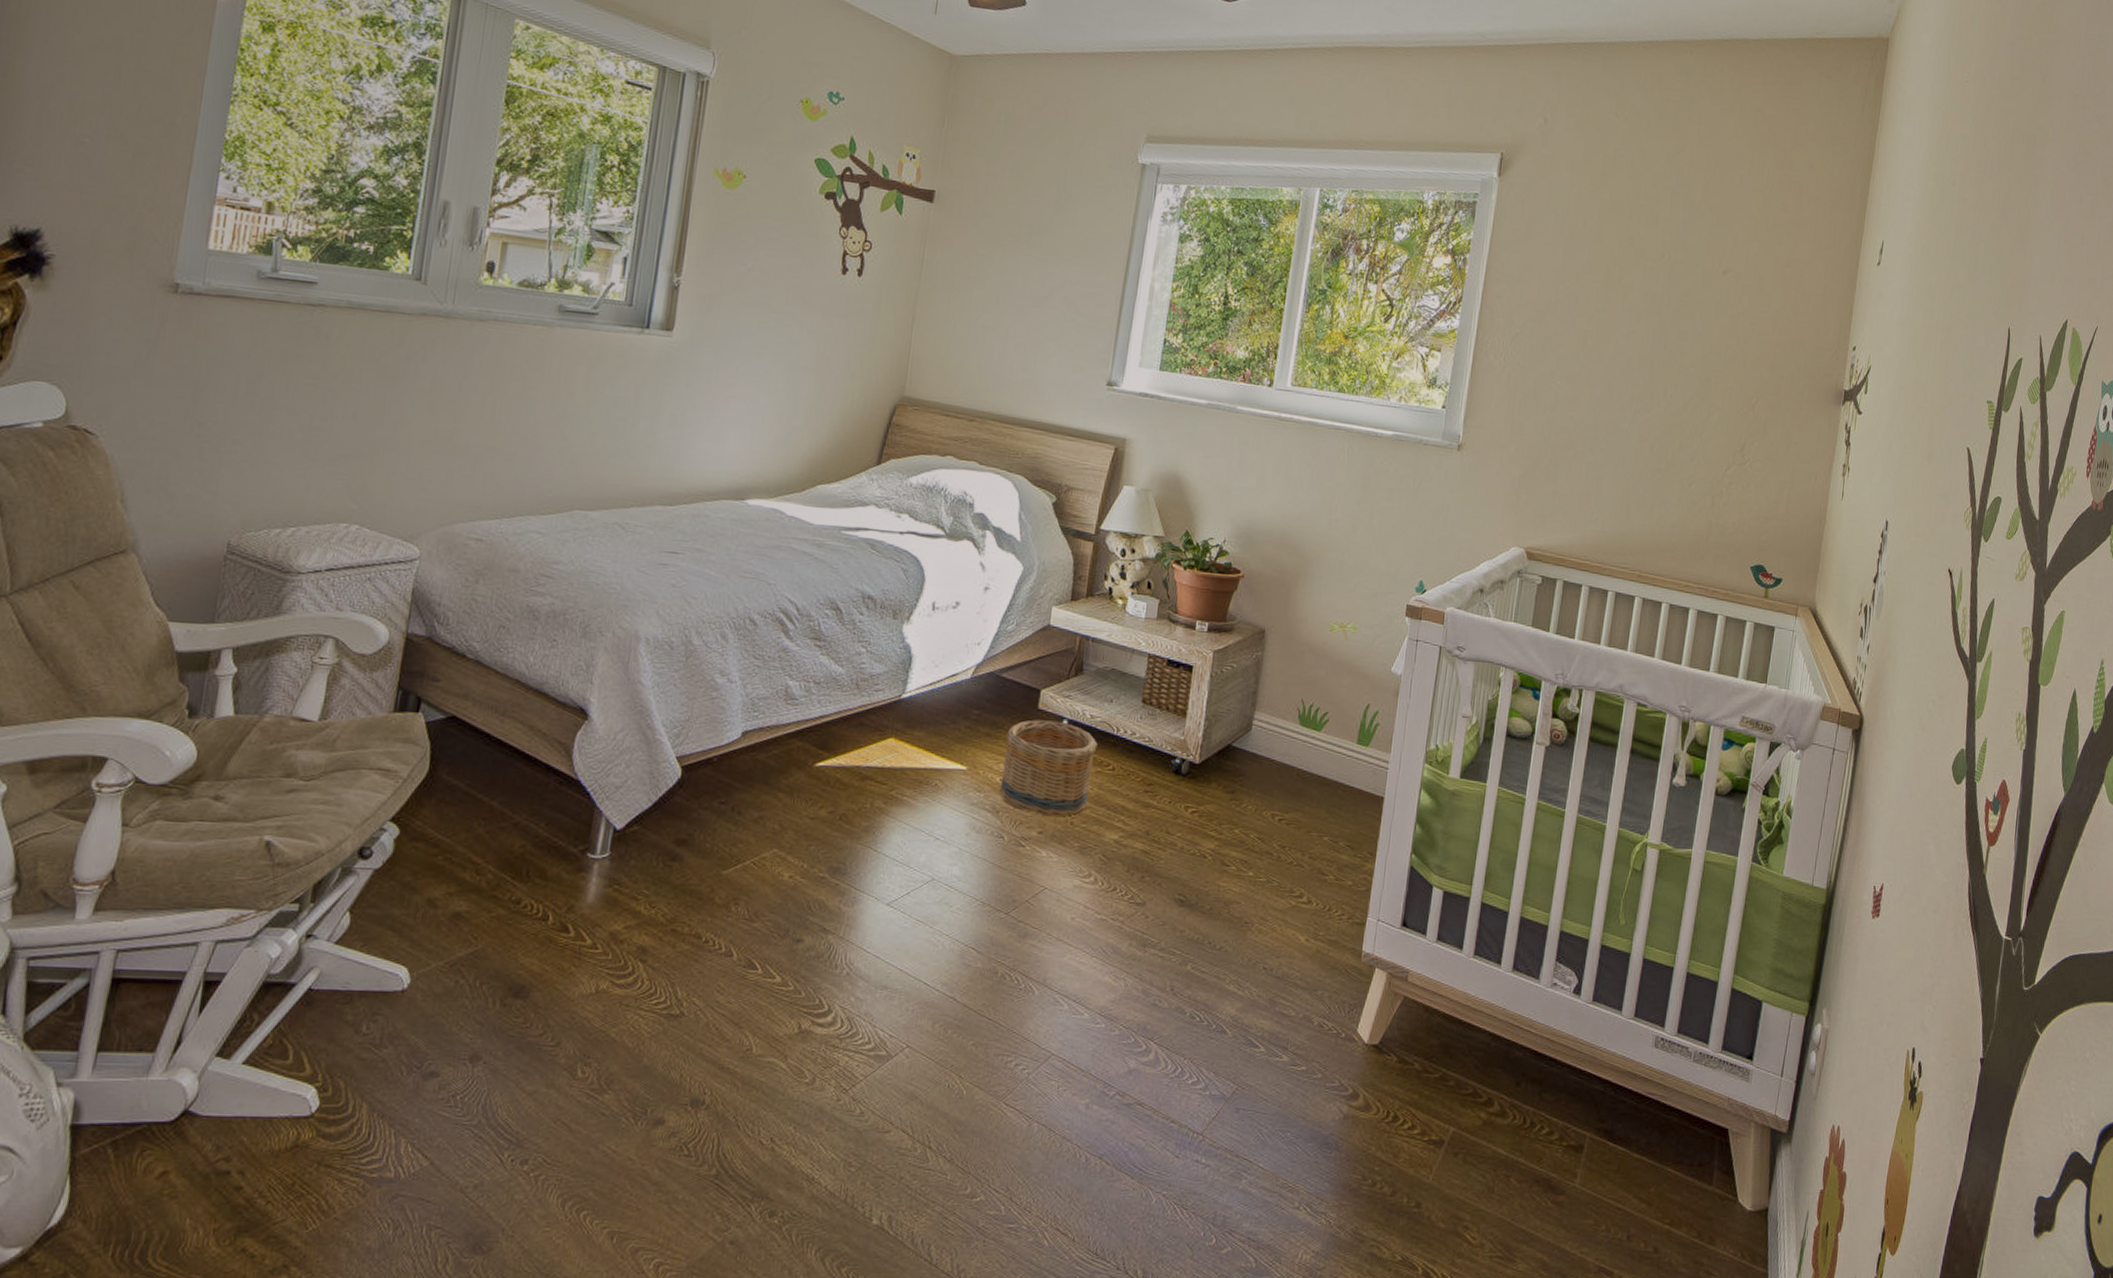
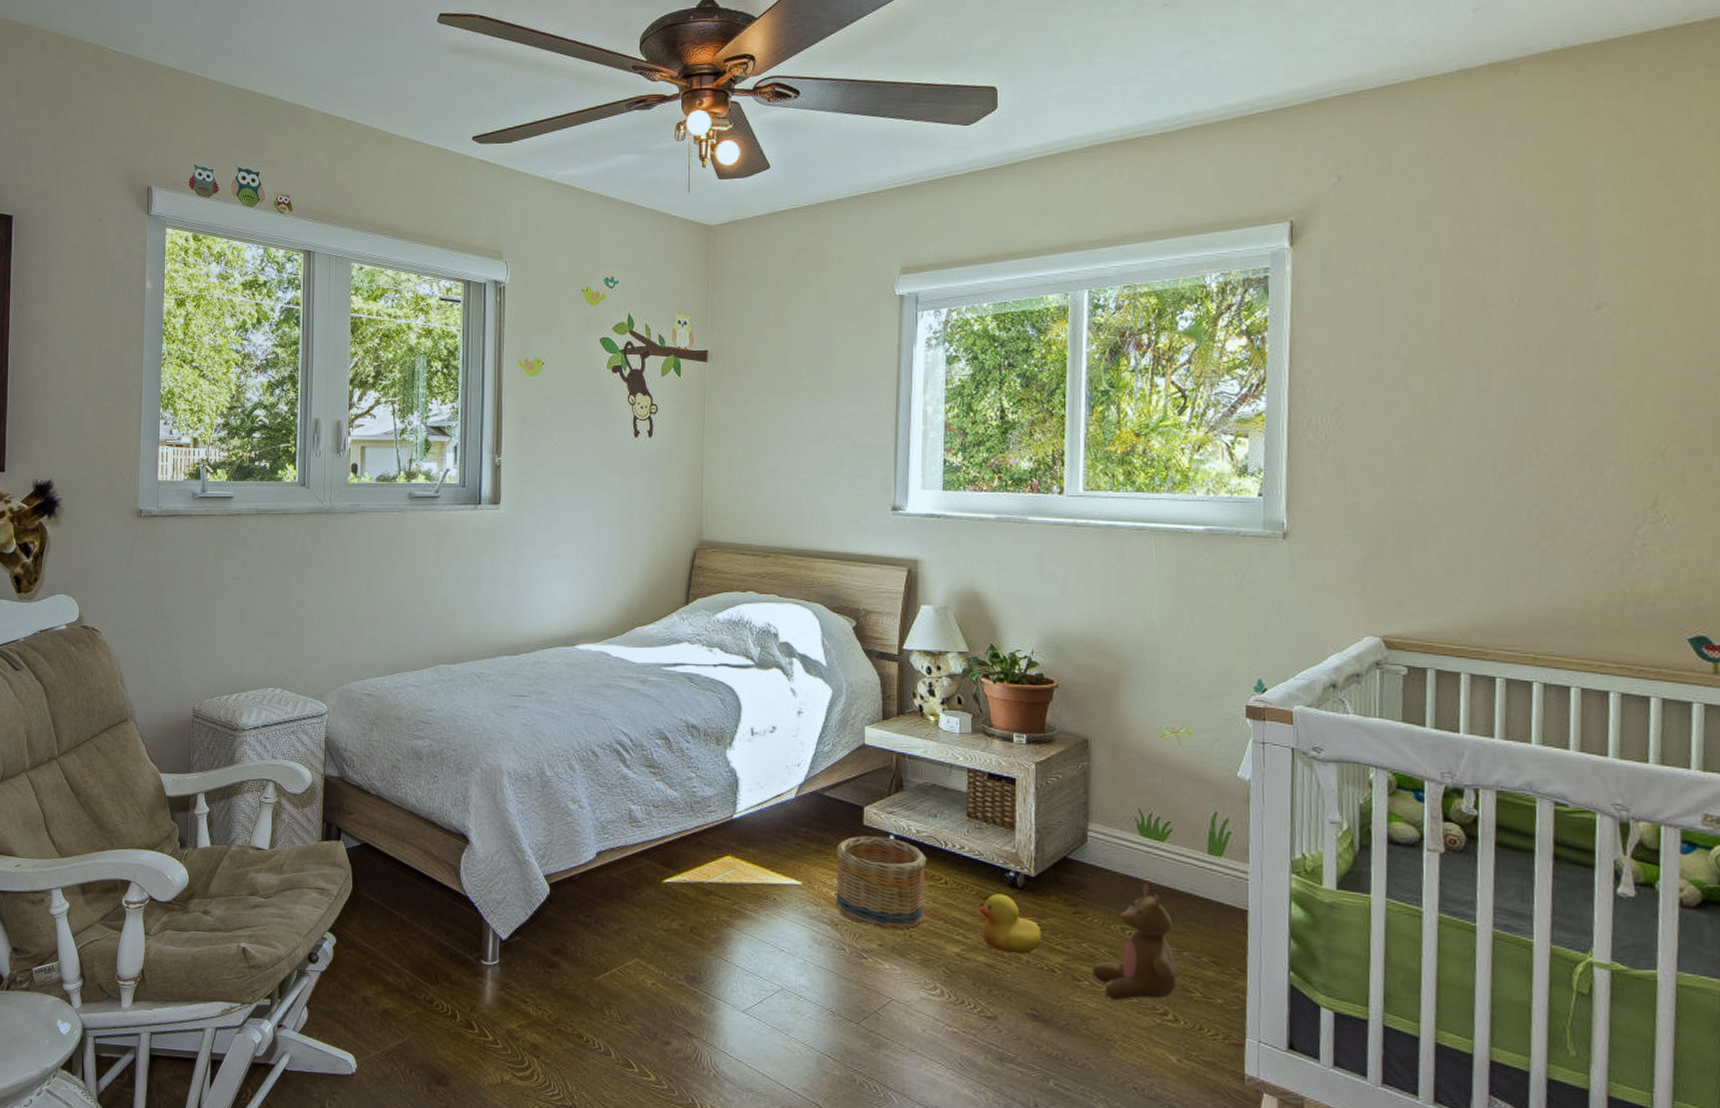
rubber duck: none [1141,780,1198,841] -> present [978,893,1041,955]
teddy bear: none [1240,771,1318,884] -> present [1091,883,1177,1000]

